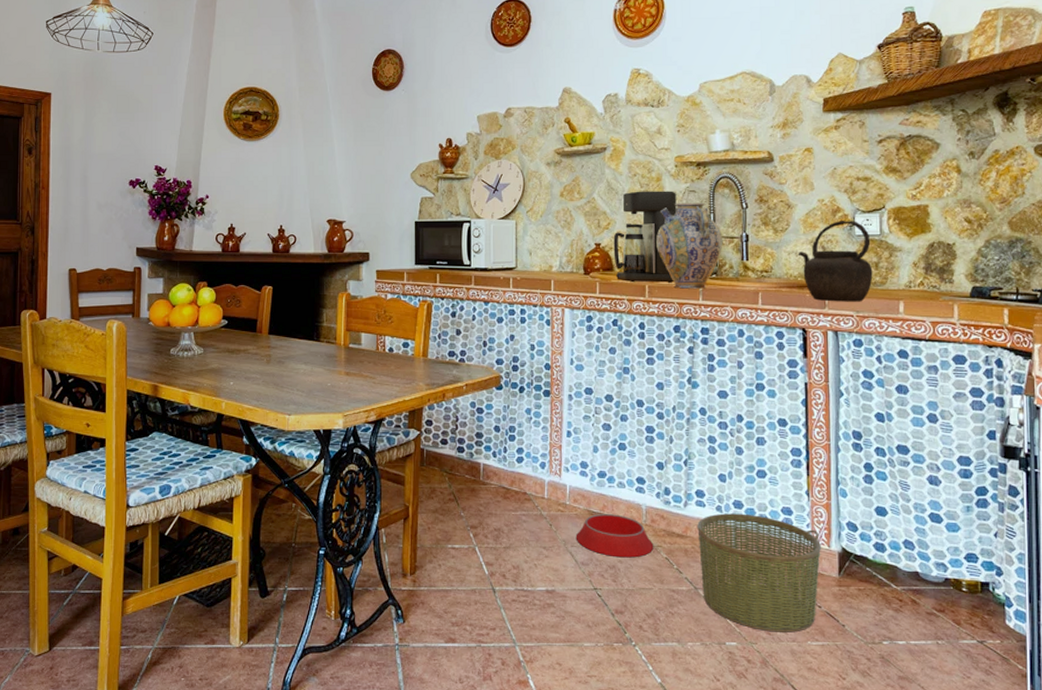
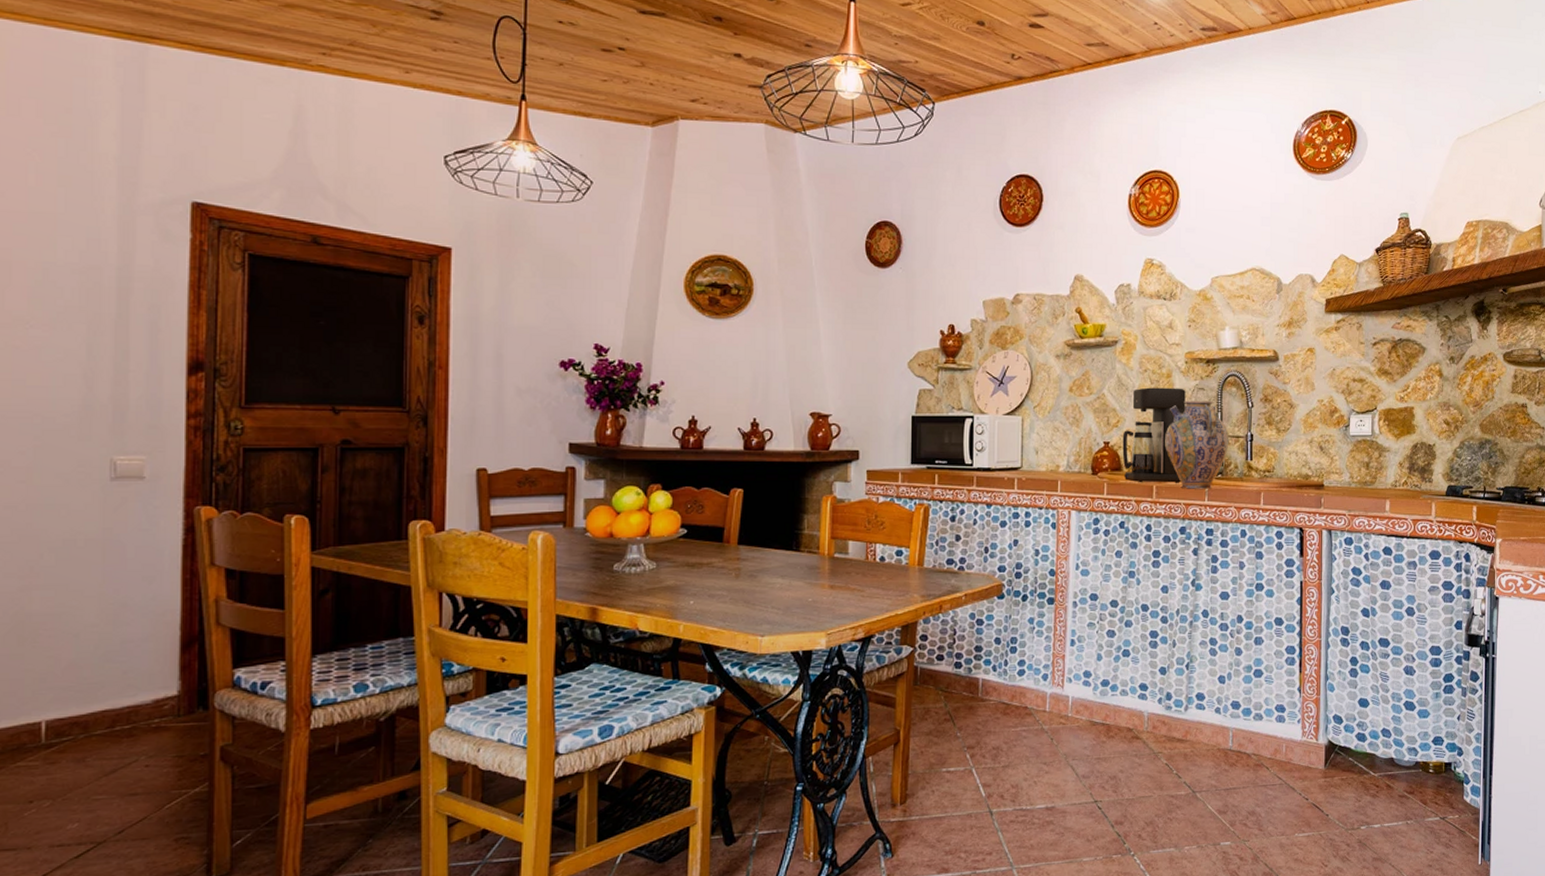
pet bowl: present [575,514,654,558] -> none [1077,723,1155,768]
basket: present [697,513,822,633] -> none [1197,713,1311,828]
kettle: present [797,221,873,302] -> none [1298,421,1364,501]

